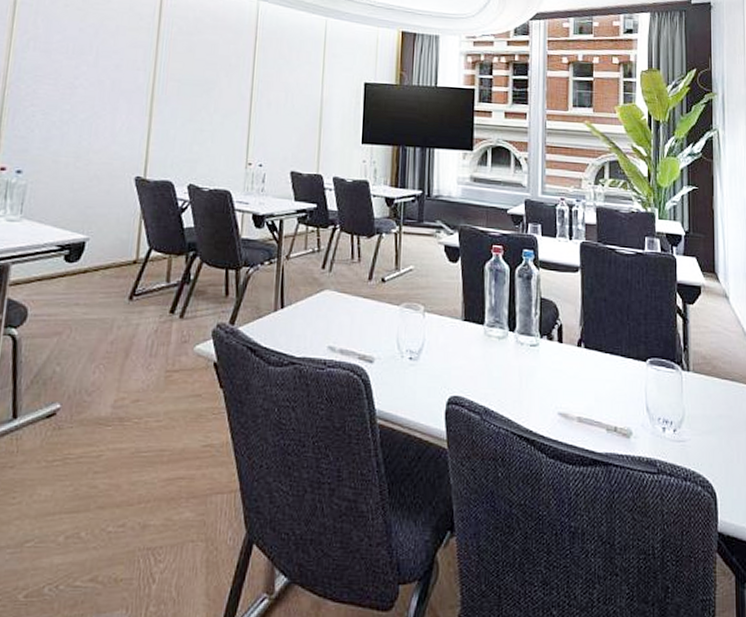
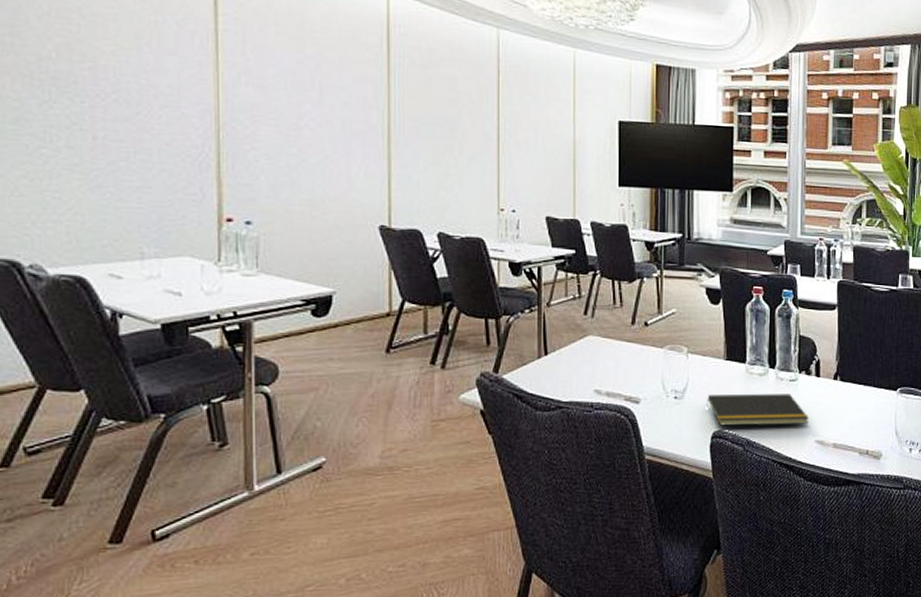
notepad: none [441,357,551,394] -> present [705,394,809,426]

